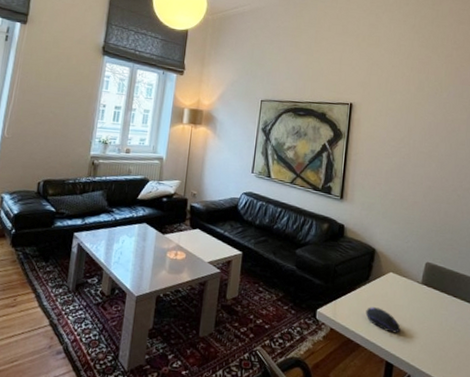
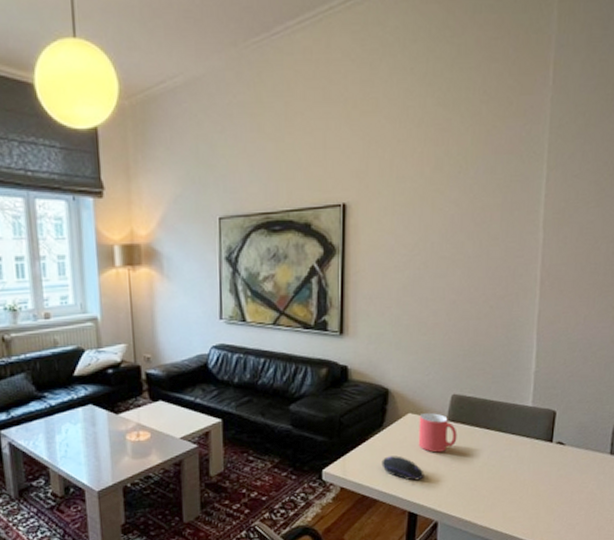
mug: none [397,274,430,311] -> present [418,412,457,453]

